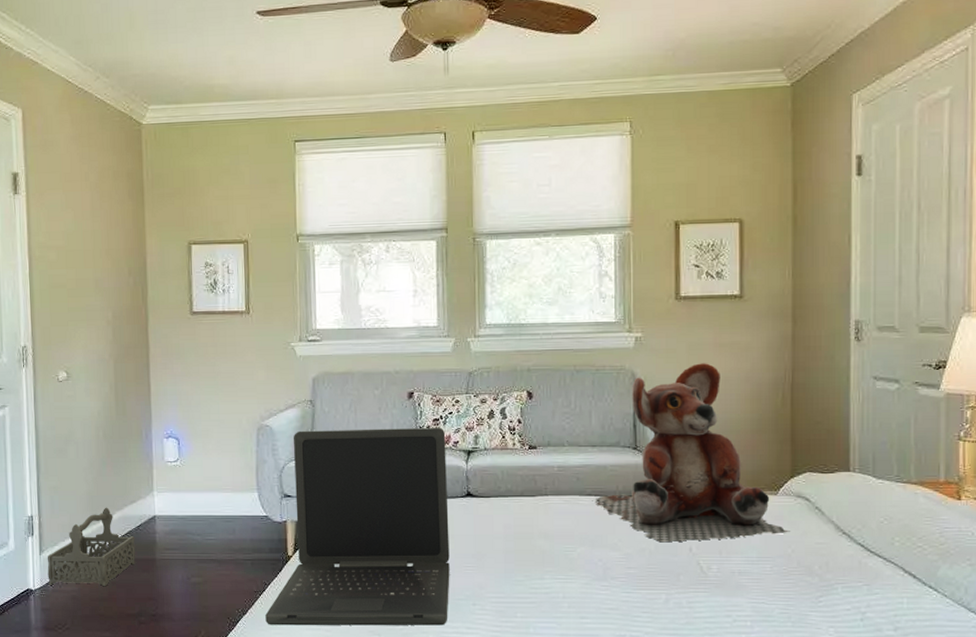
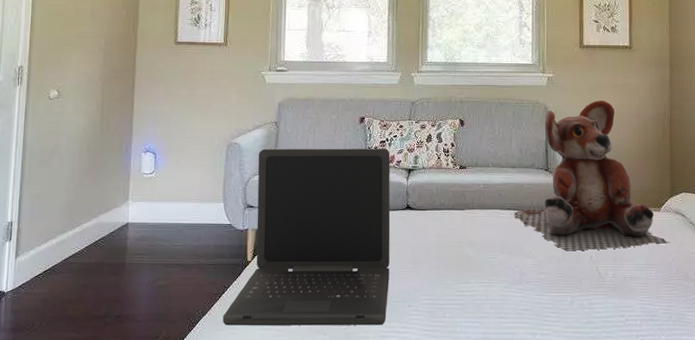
decorative basket: present [47,507,136,587] -> none [20,214,107,290]

